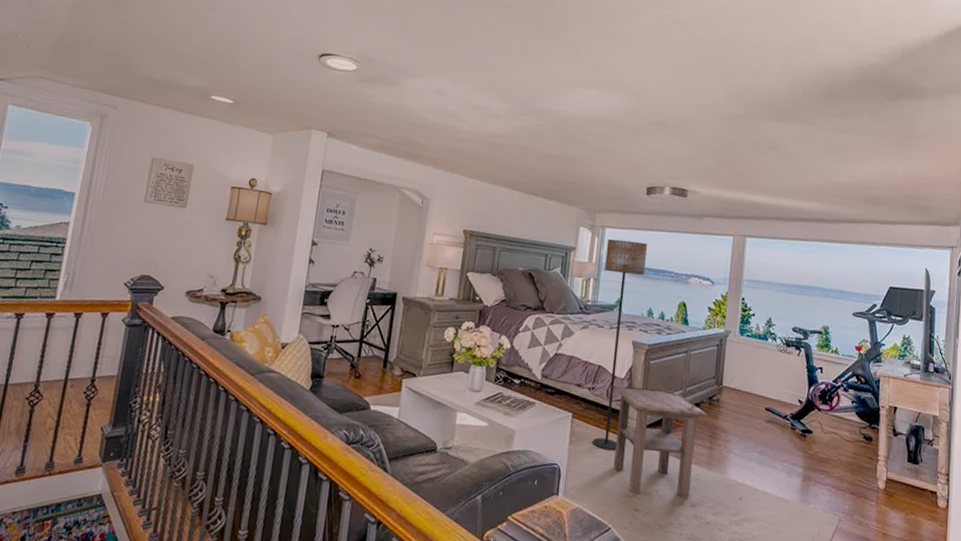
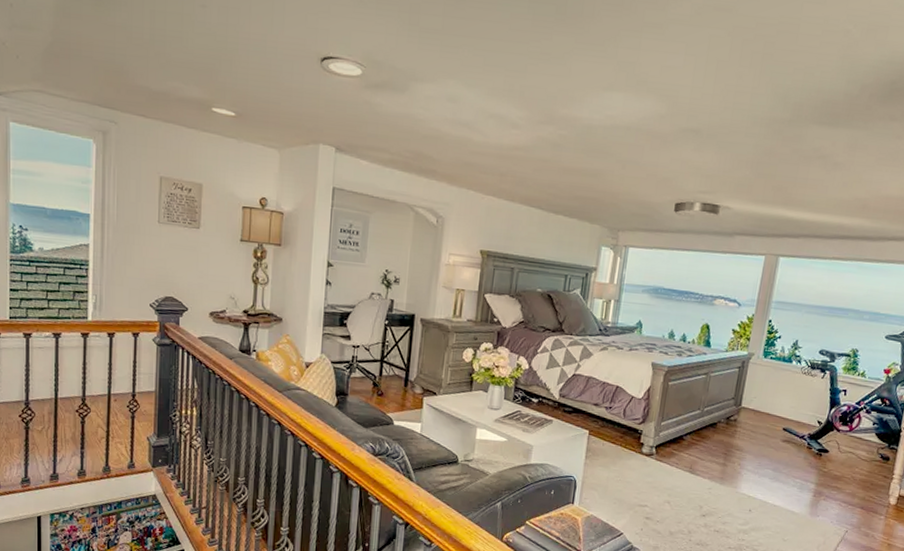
floor lamp: present [593,238,648,451] -> none [608,259,673,466]
side table: present [613,386,709,498] -> none [628,405,725,509]

